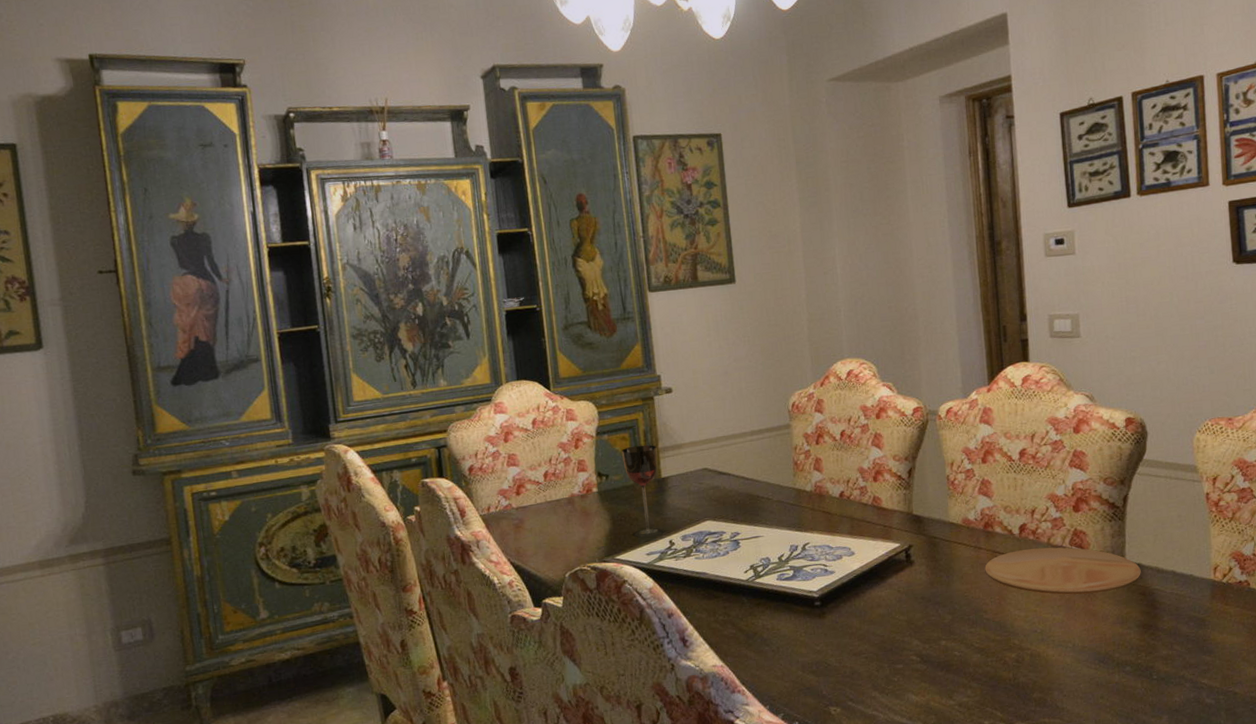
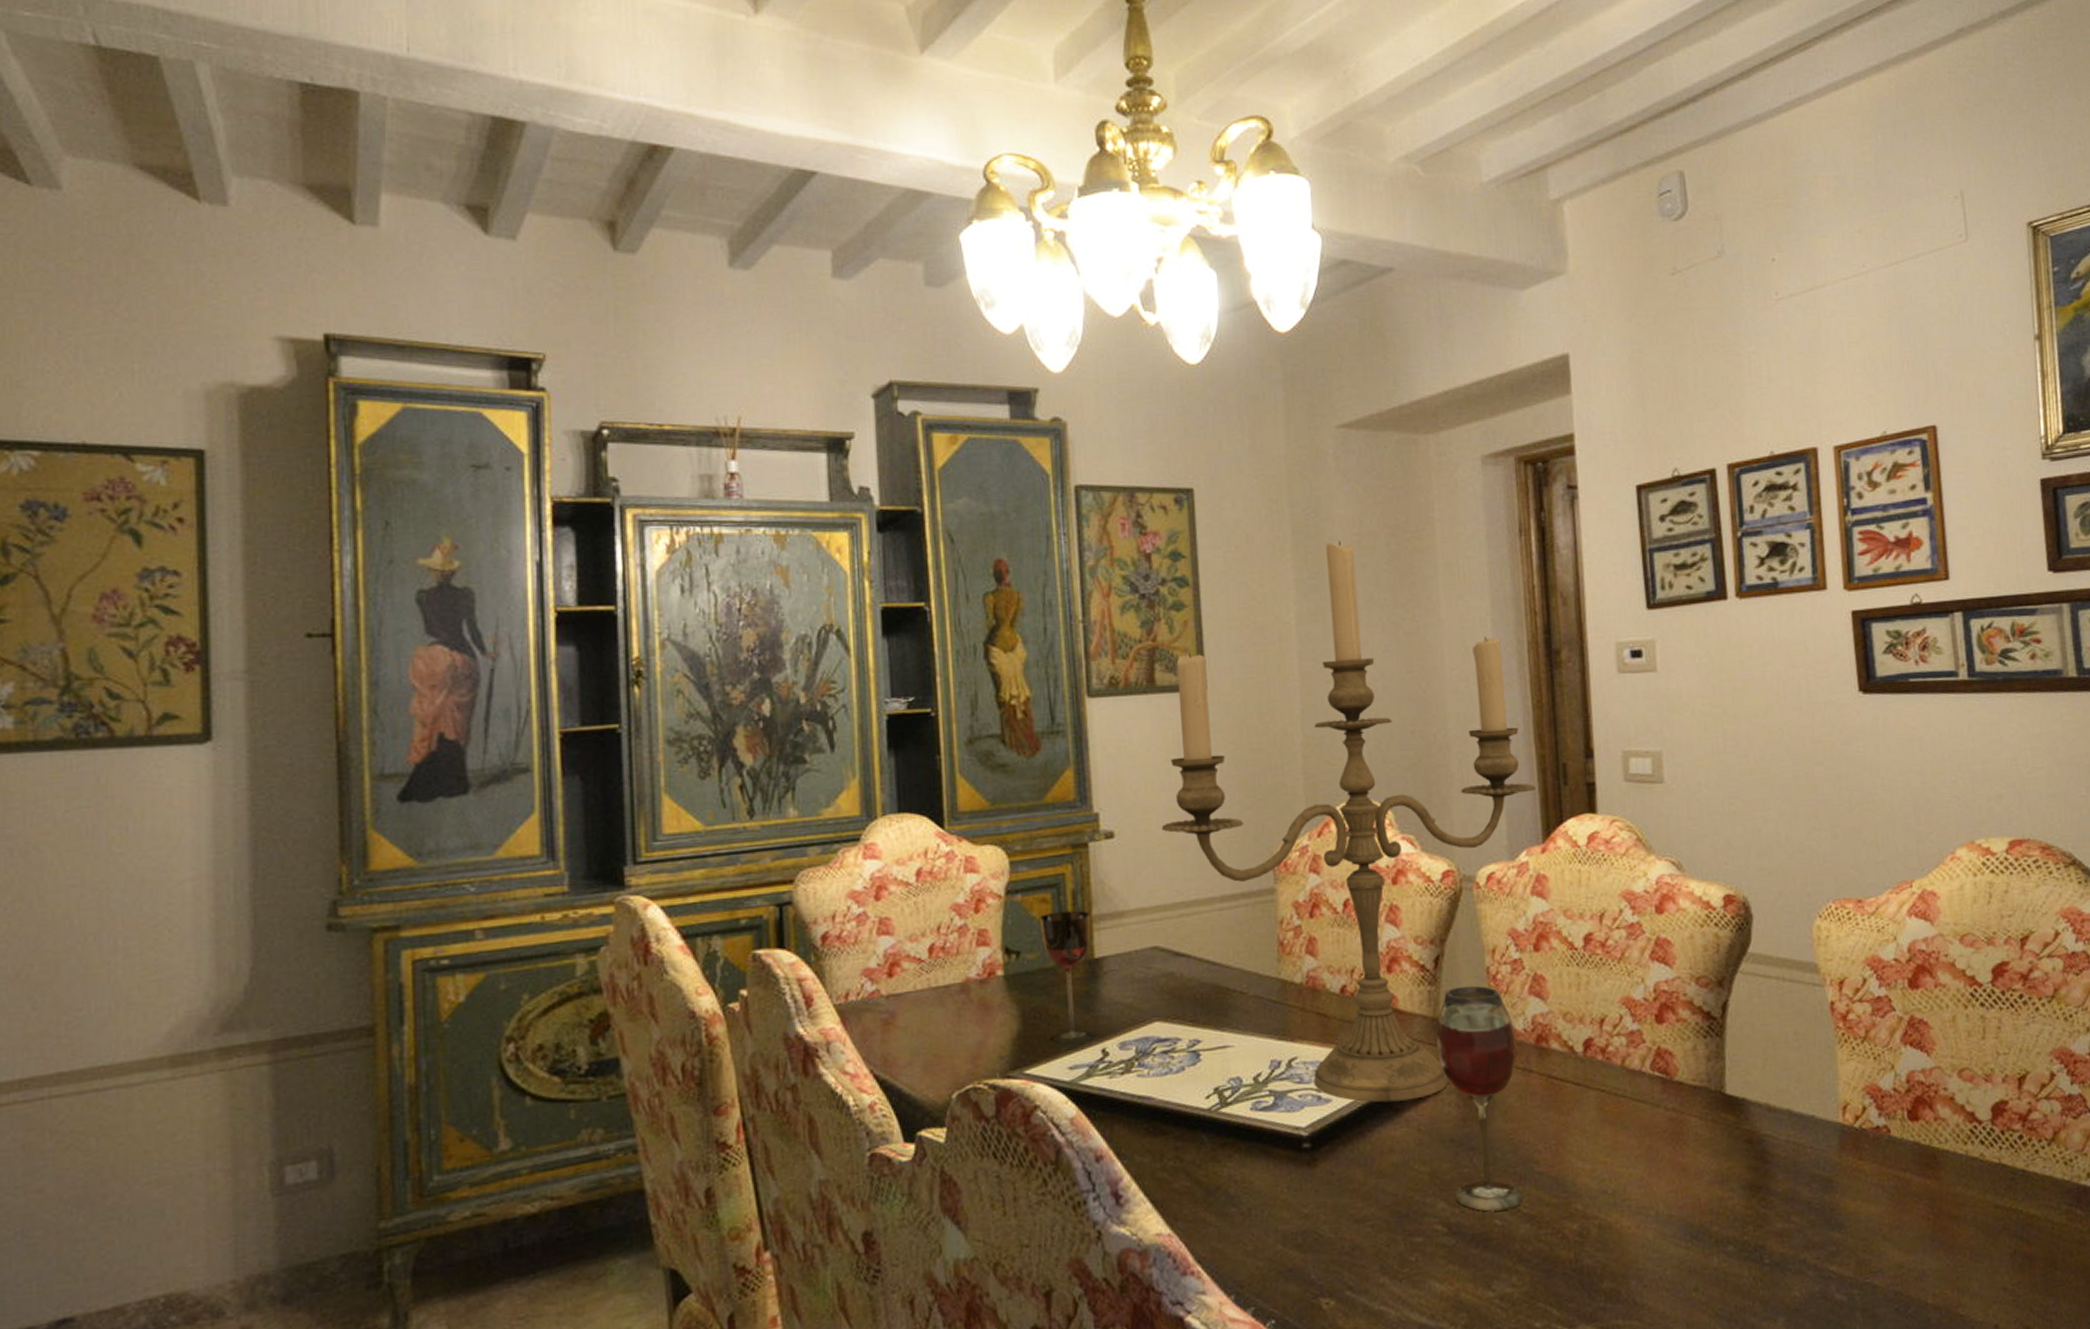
candelabra: none [706,167,983,573] -> present [1161,541,1536,1103]
wineglass: none [910,489,975,646] -> present [1436,985,1523,1212]
plate: present [985,547,1141,595] -> none [1536,1072,1747,1141]

